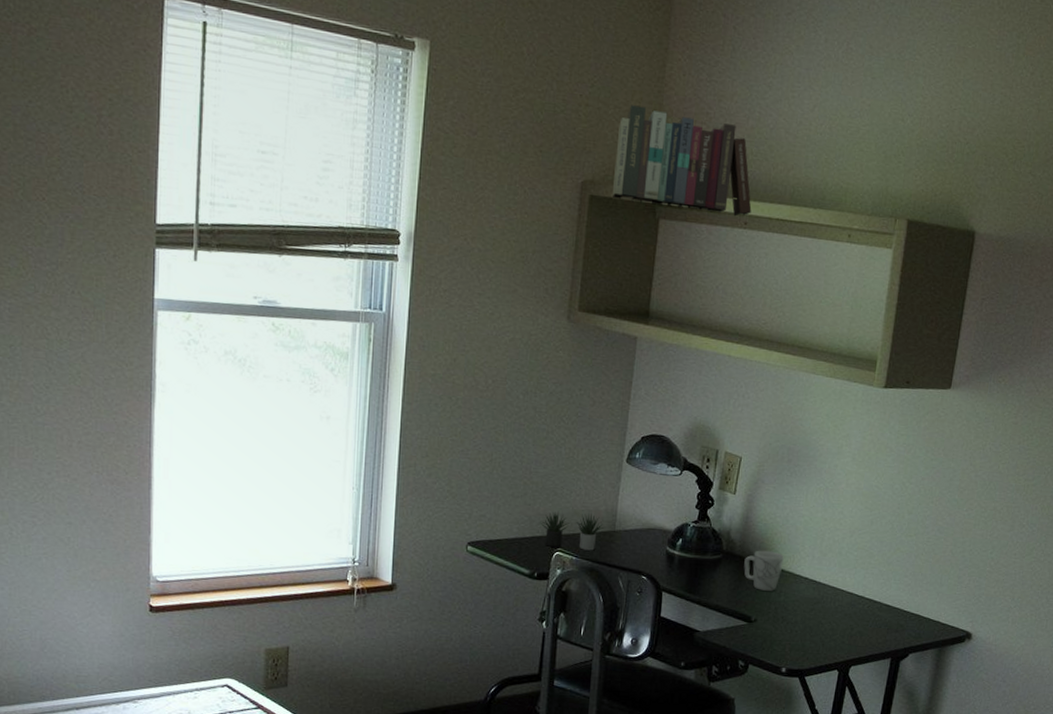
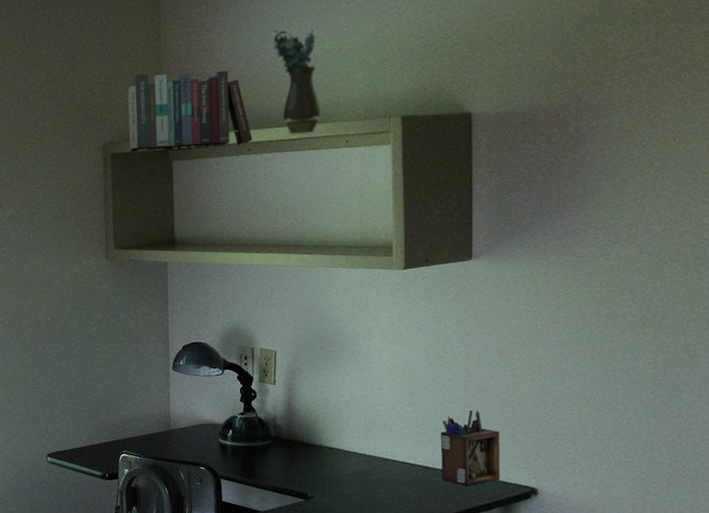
succulent plant: present [540,512,605,551] -> none [105,417,162,450]
mug: present [744,550,784,591] -> none [293,431,331,469]
vase: none [787,90,835,219] -> present [273,29,321,135]
desk organizer: none [885,546,947,624] -> present [440,409,501,486]

